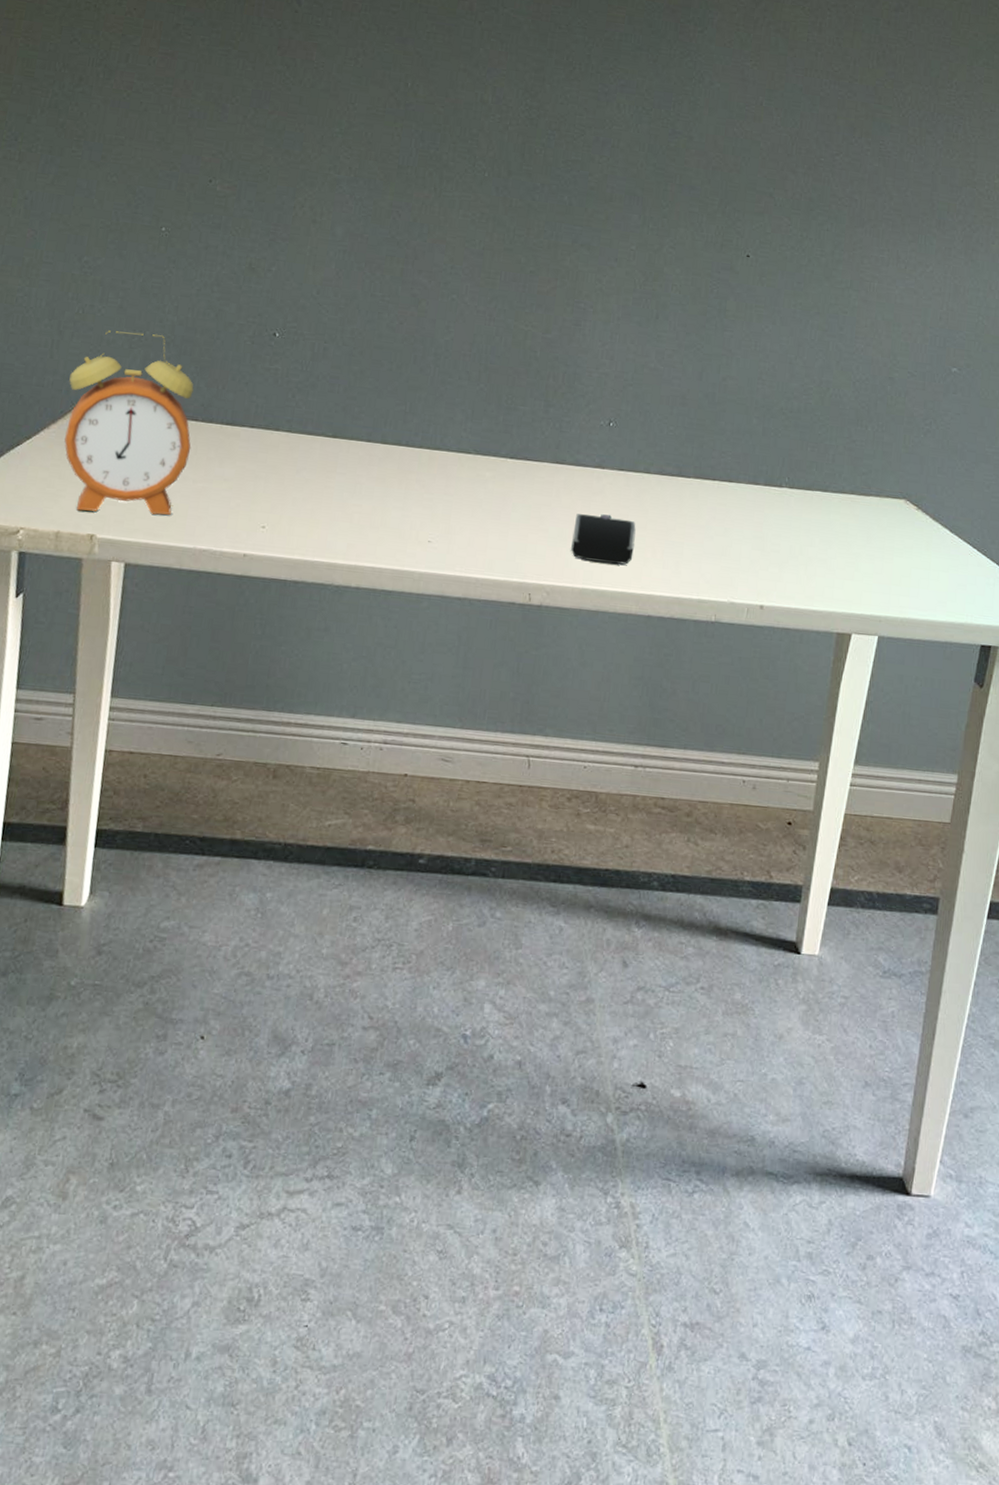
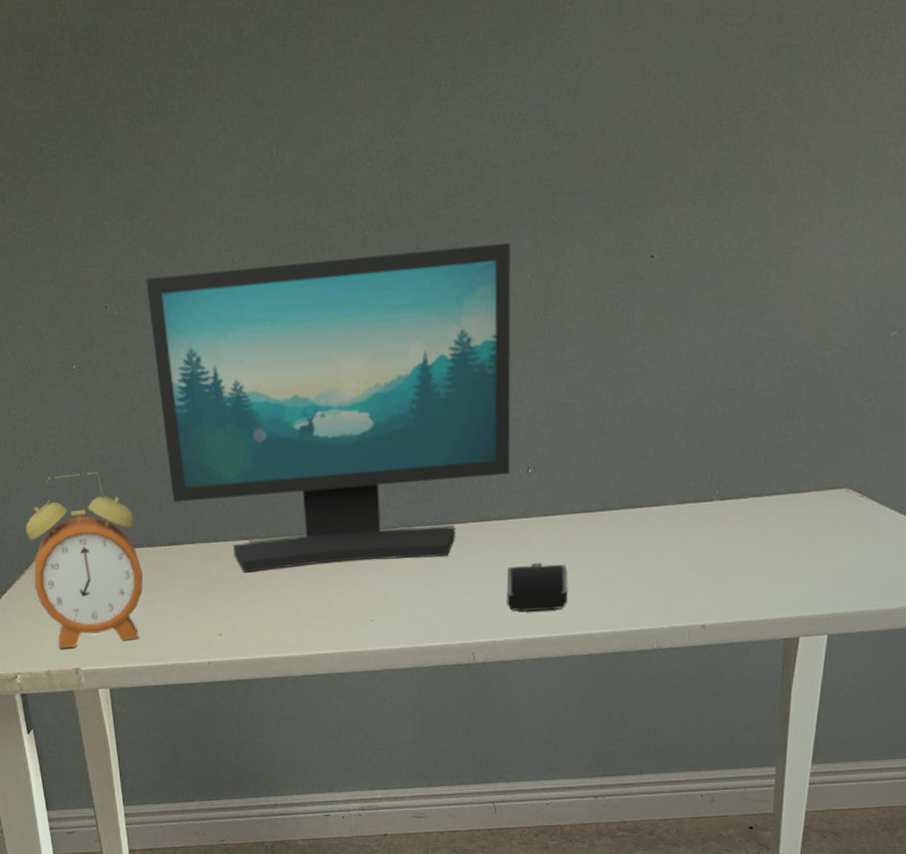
computer monitor: none [240,164,620,491] -> present [146,242,511,573]

